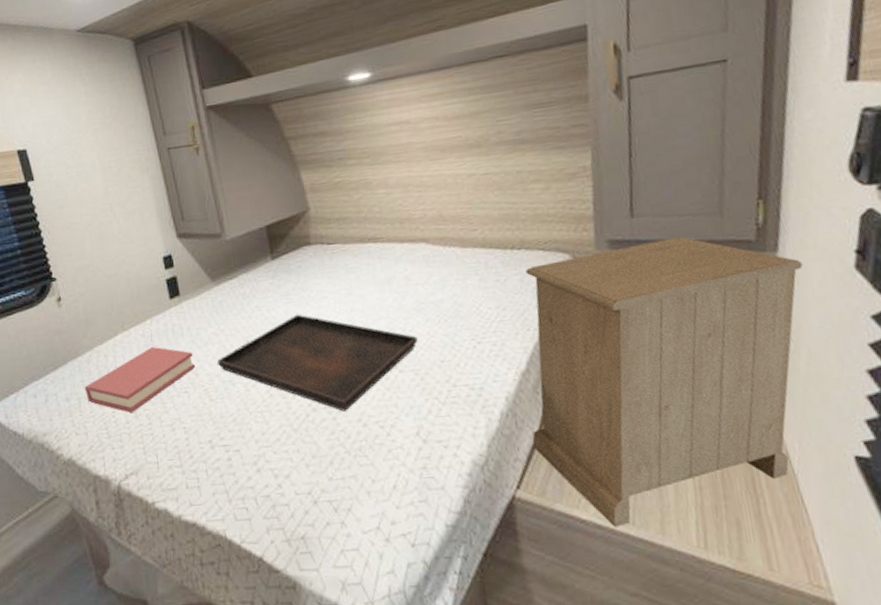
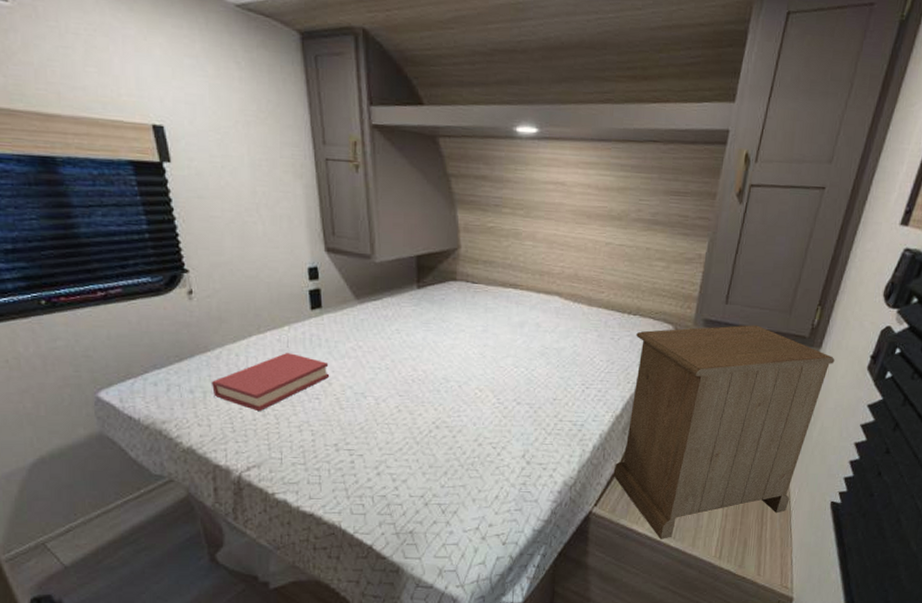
serving tray: present [217,314,418,412] -> none [352,342,537,432]

